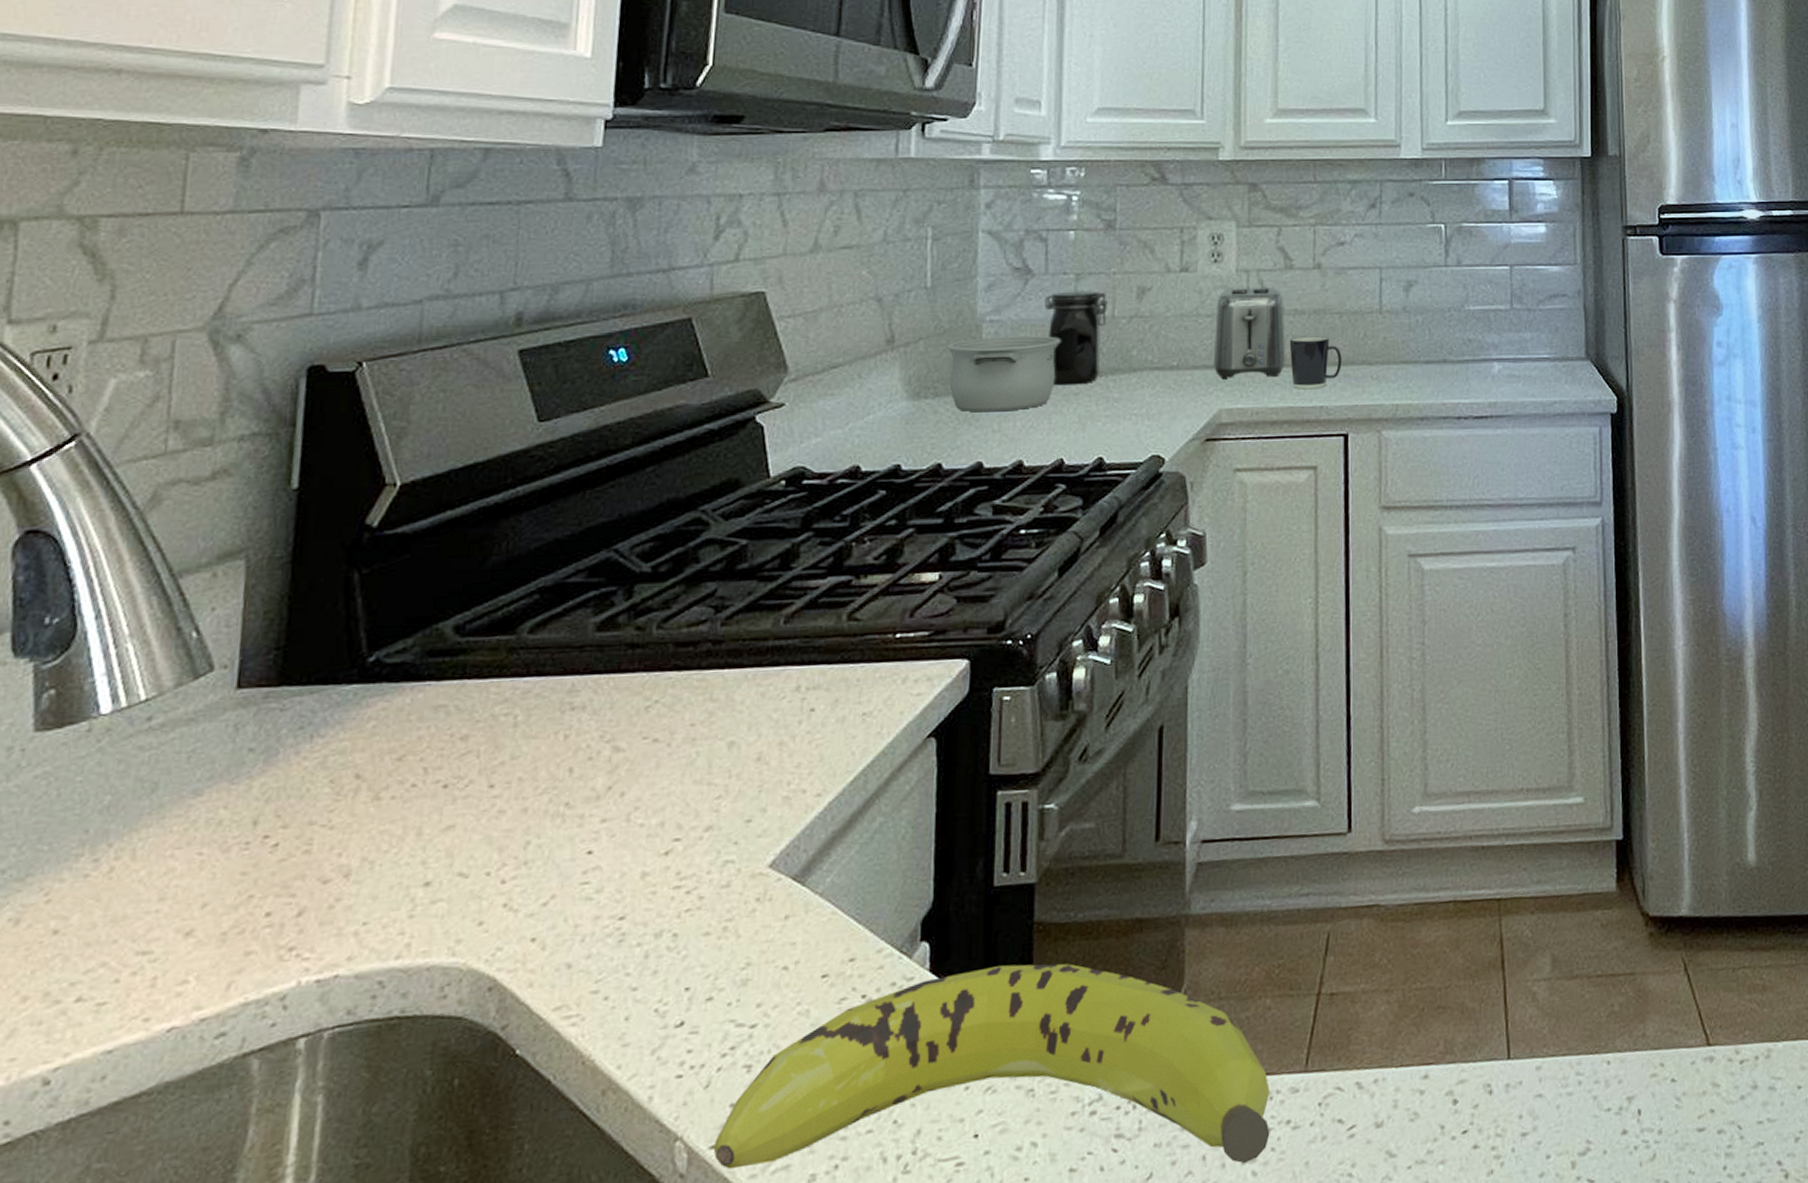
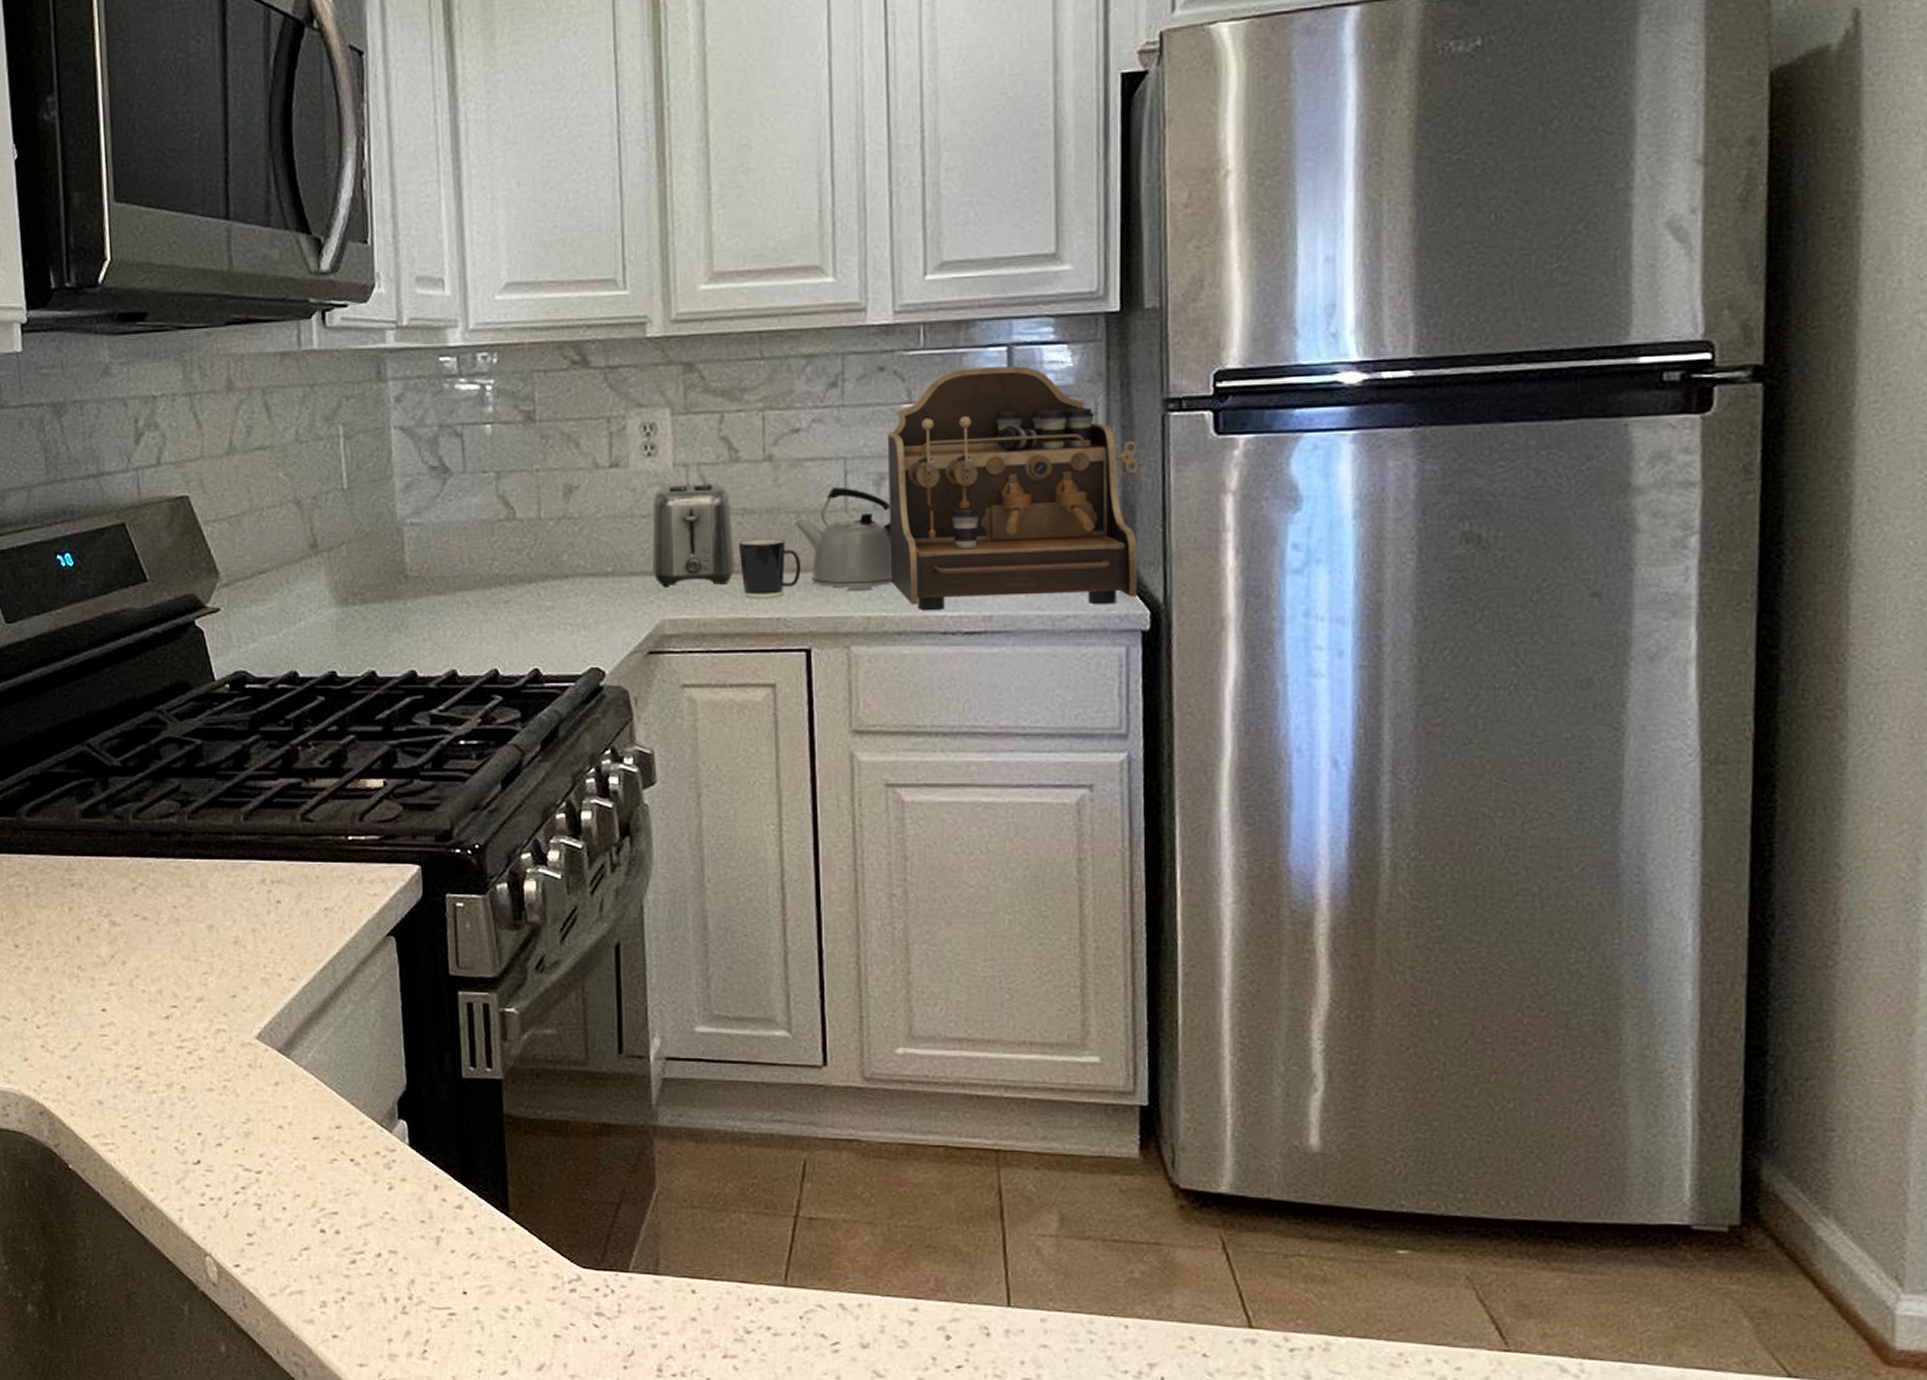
fruit: present [713,963,1270,1170] -> none [237,1149,750,1357]
cooking pot: present [946,335,1061,413] -> none [369,539,486,620]
jar: present [1044,290,1108,384] -> none [465,490,533,591]
kettle: none [1337,292,1418,382] -> present [794,486,893,591]
spice rack: none [1415,196,1607,398] -> present [887,366,1140,610]

